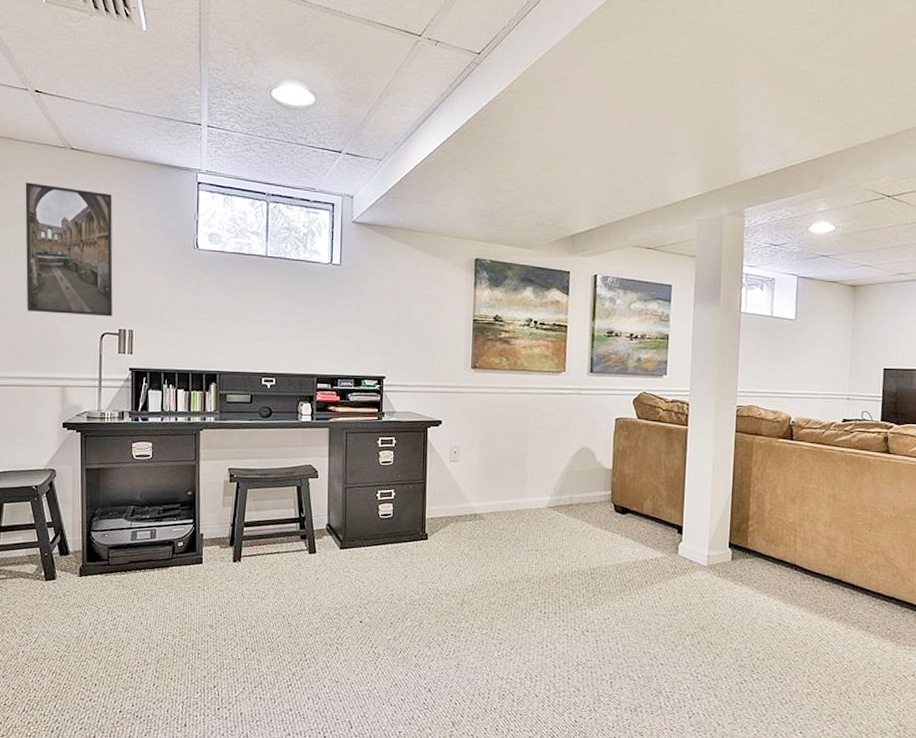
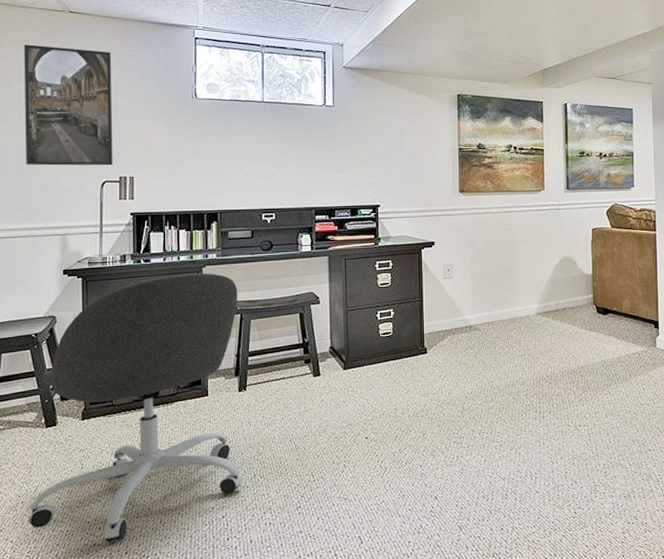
office chair: none [28,435,235,699] -> present [28,273,243,542]

